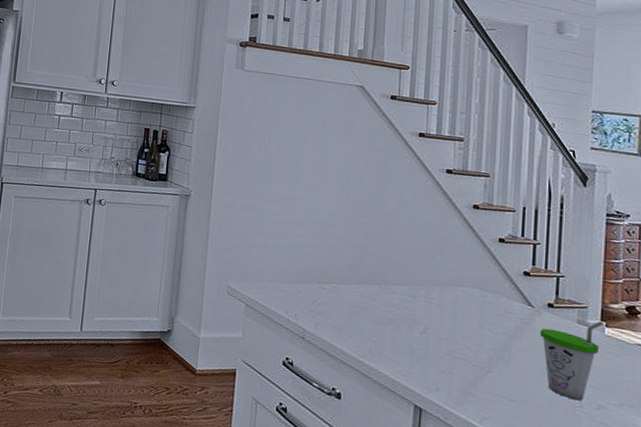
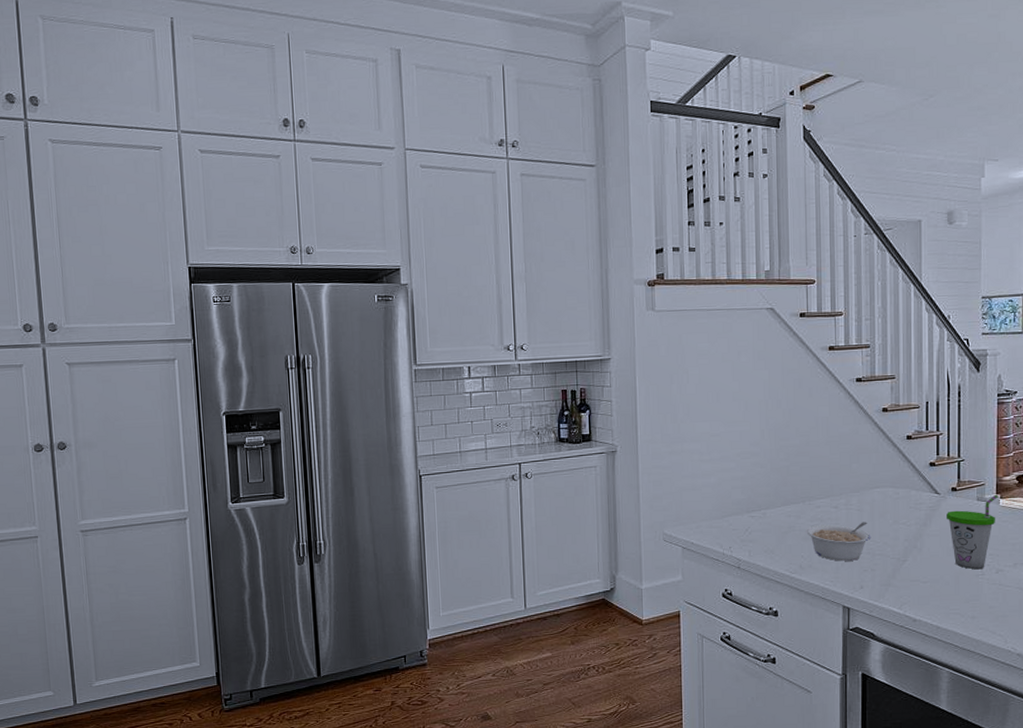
legume: none [379,311,452,359] -> present [806,522,871,561]

